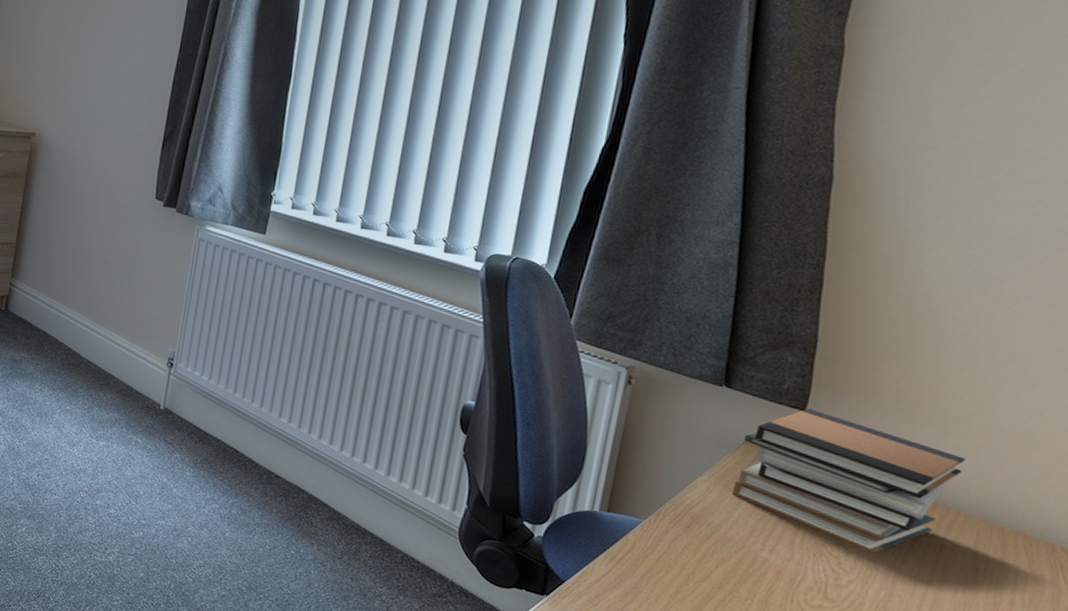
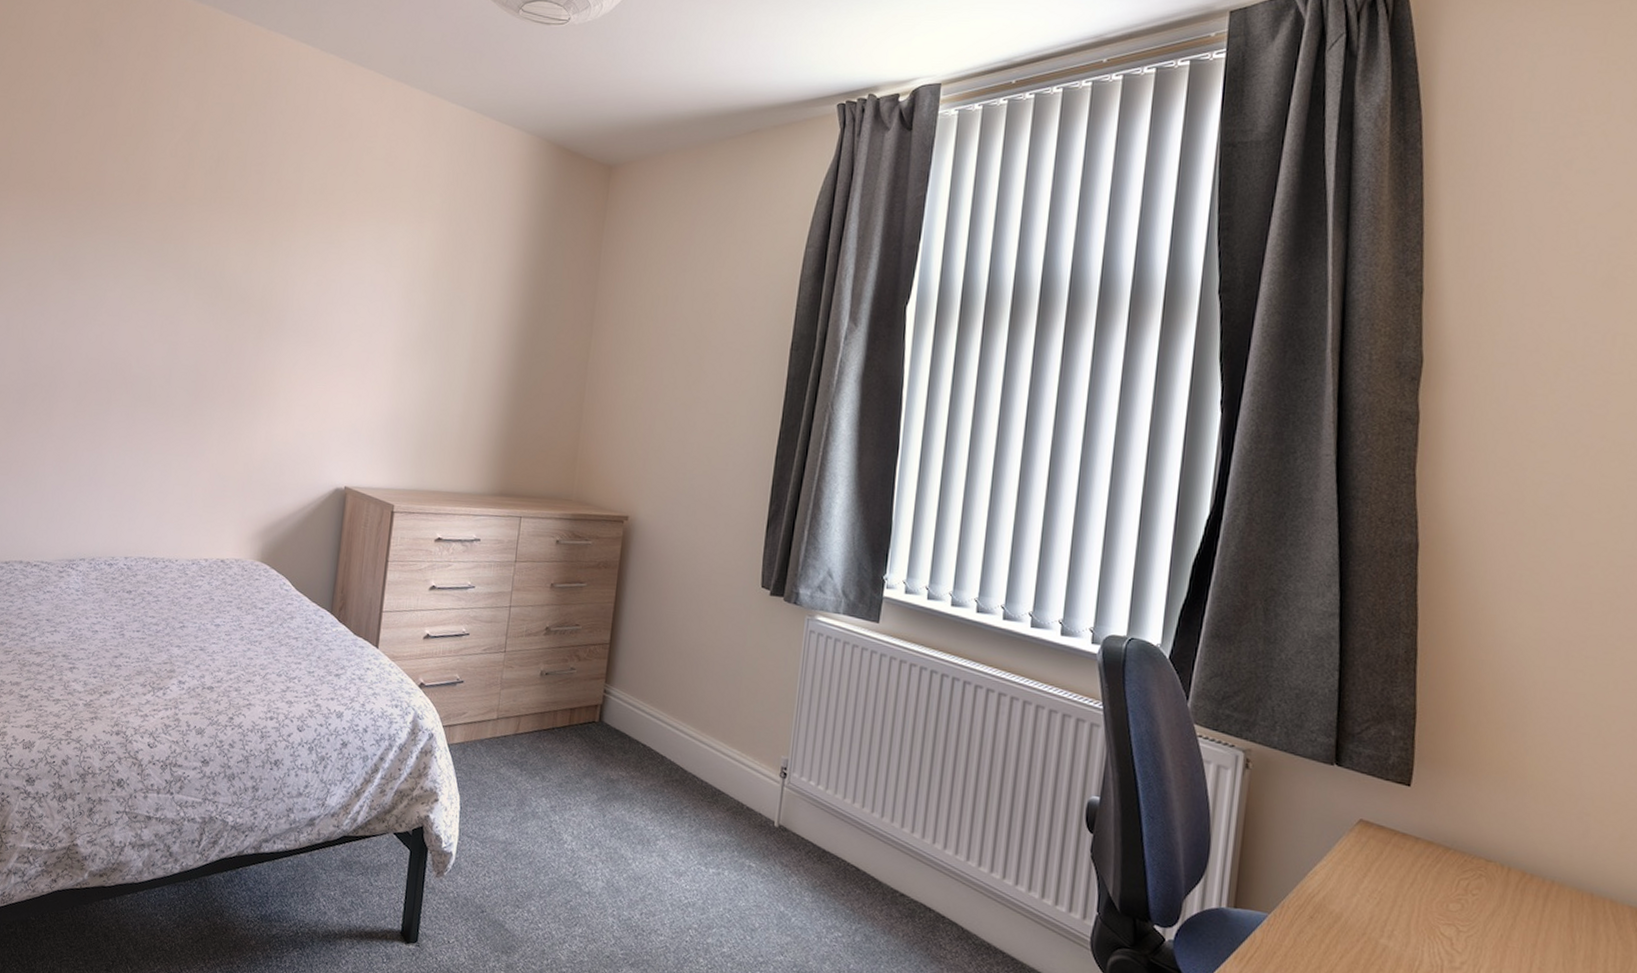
book stack: present [731,408,965,554] -> none [1349,783,1555,931]

